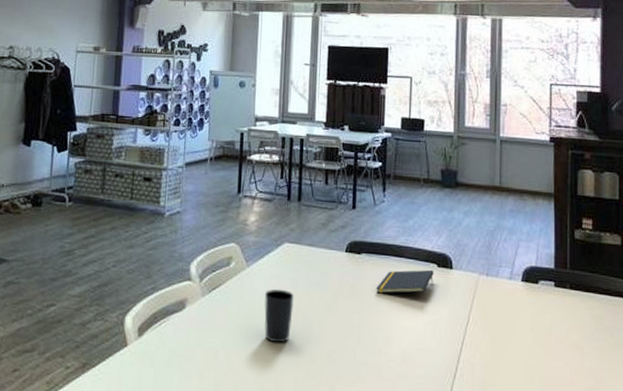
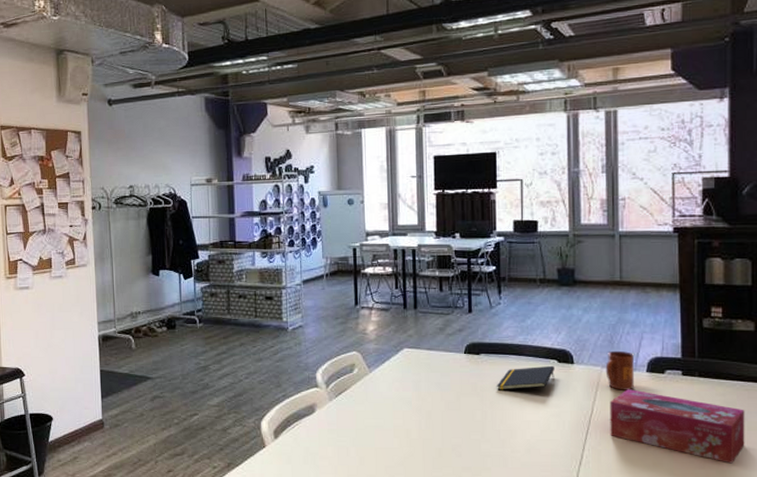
cup: present [264,289,294,343] -> none [389,391,417,439]
mug: none [482,257,510,300] -> present [605,350,634,390]
tissue box: none [485,298,612,382] -> present [610,389,745,464]

